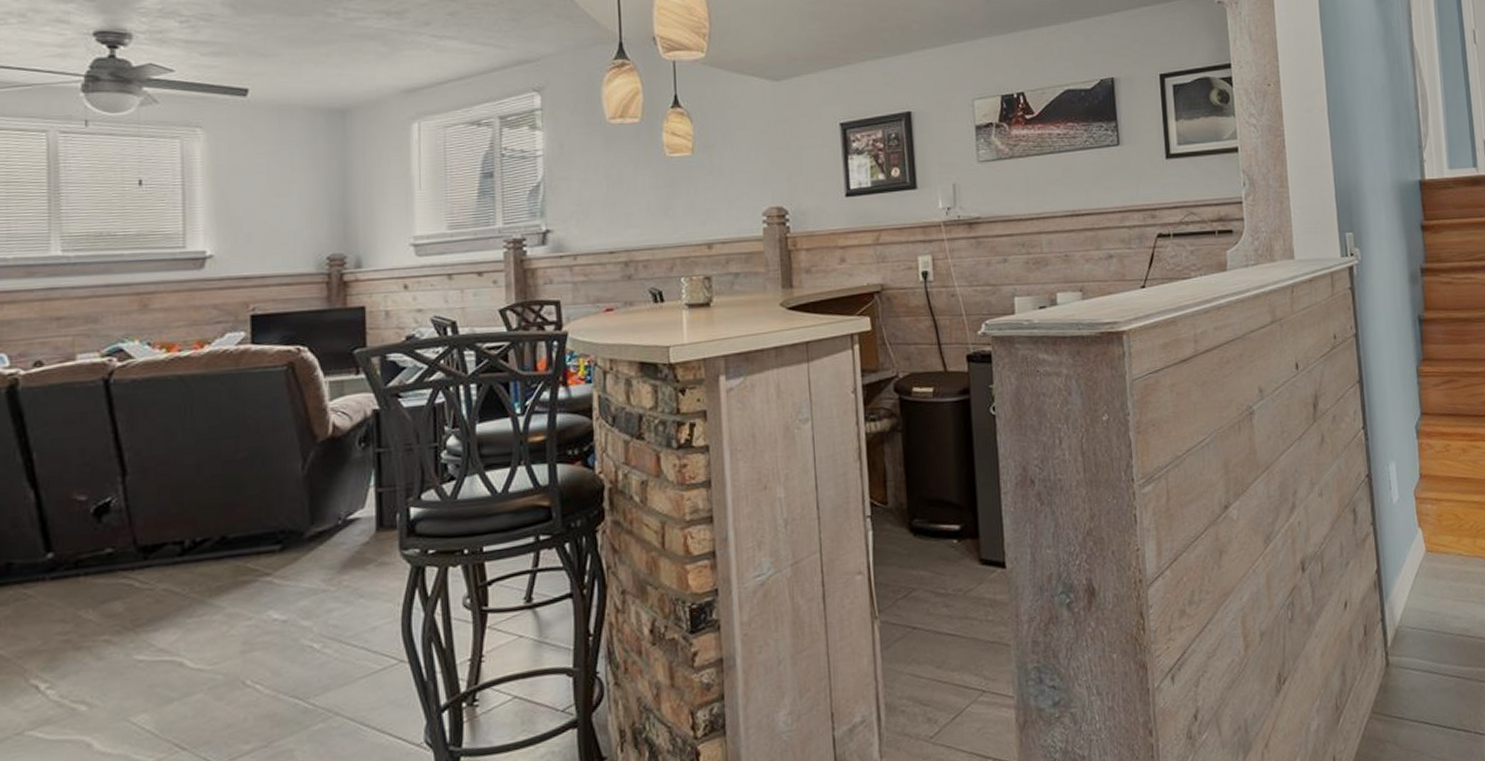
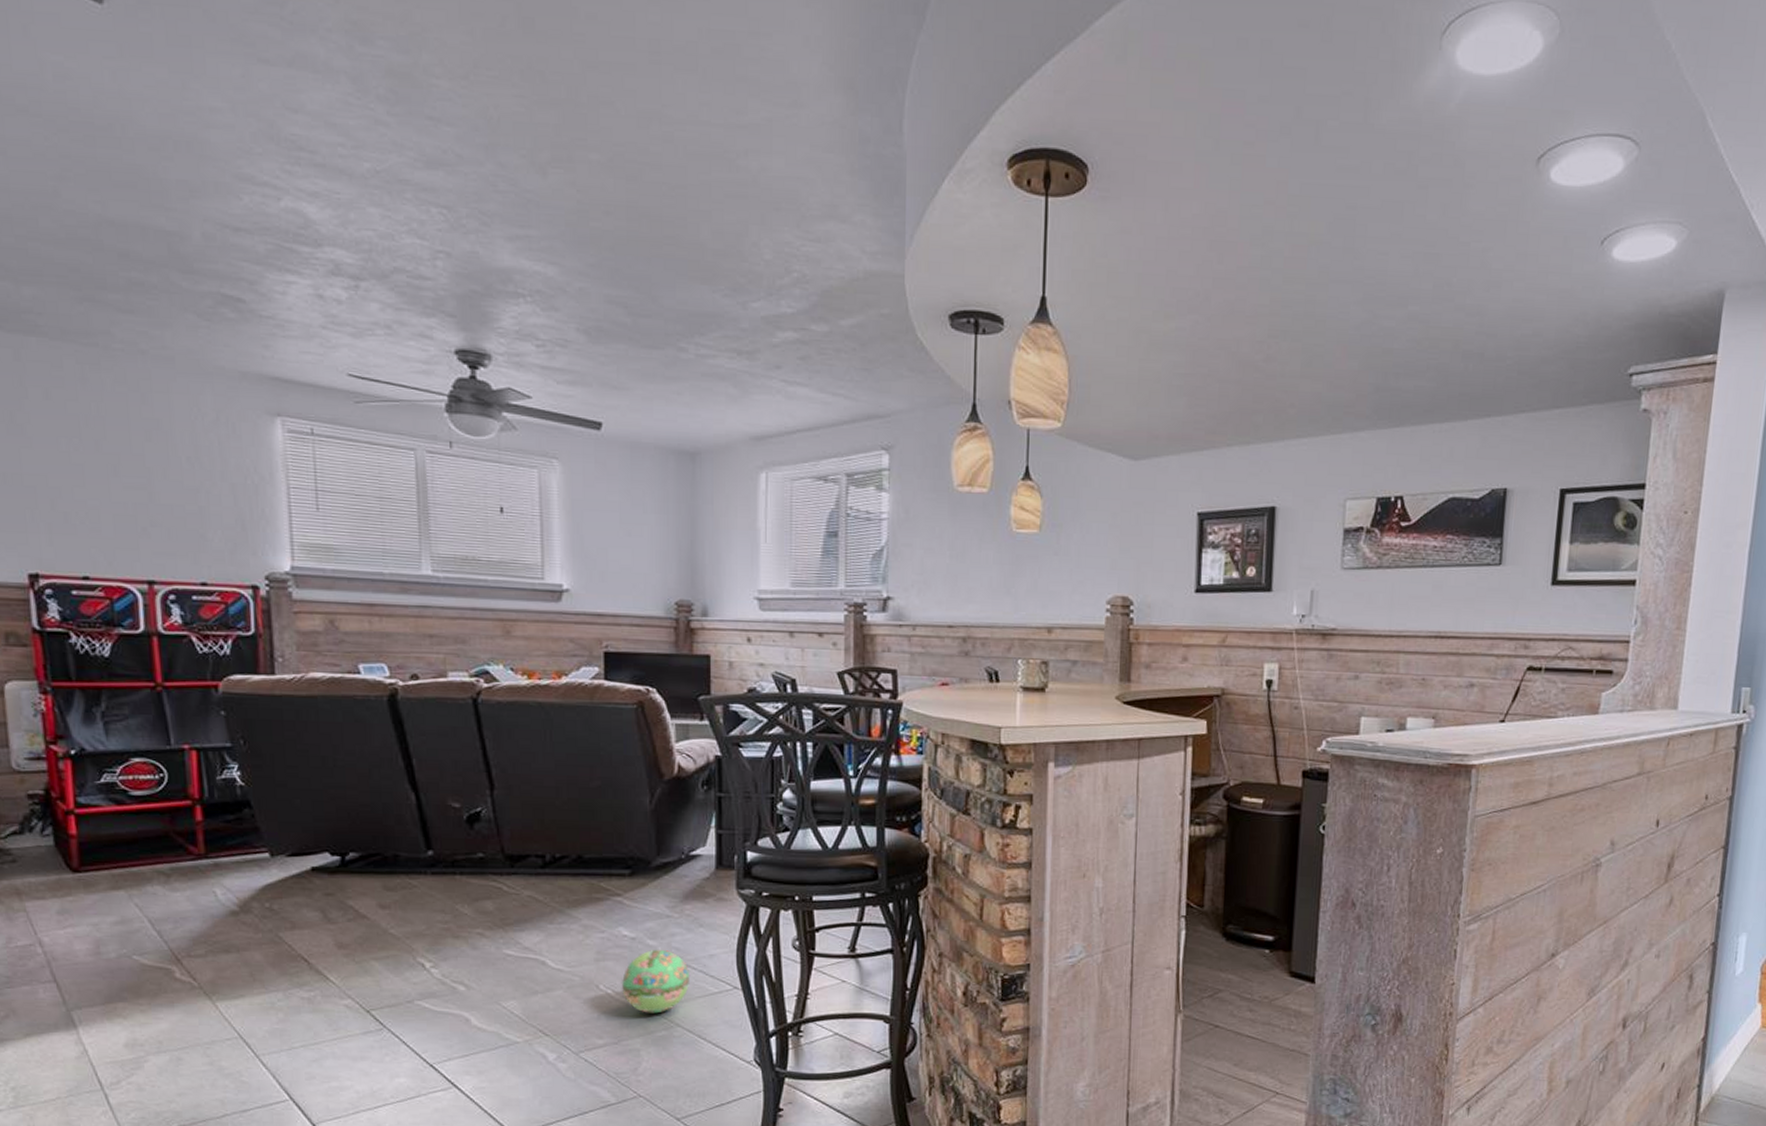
ball: none [271,629,349,706] -> present [621,949,689,1014]

